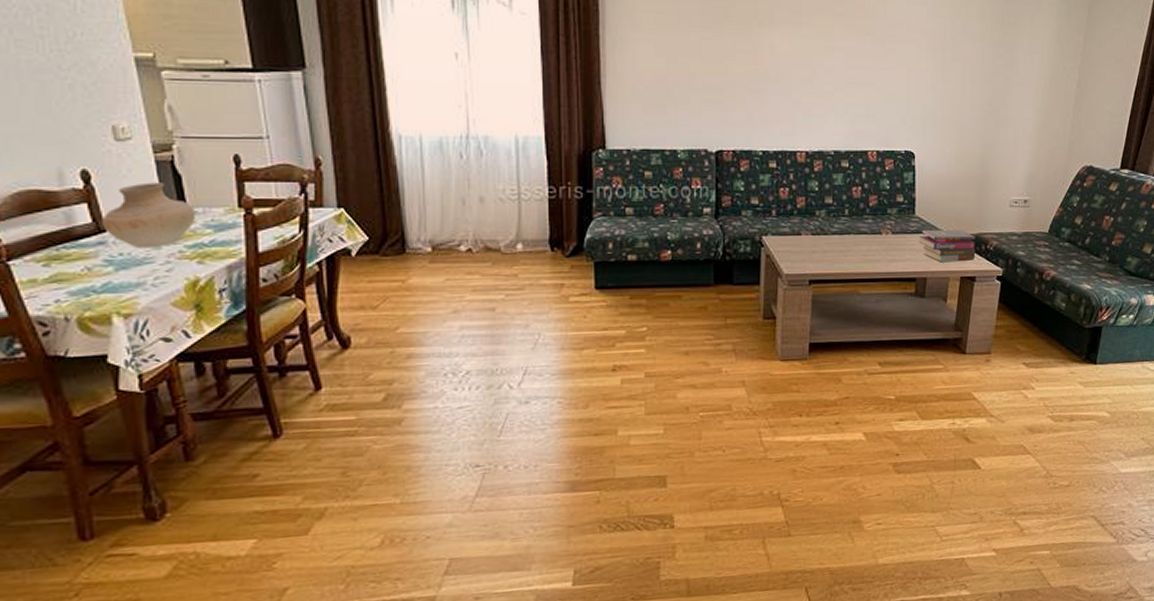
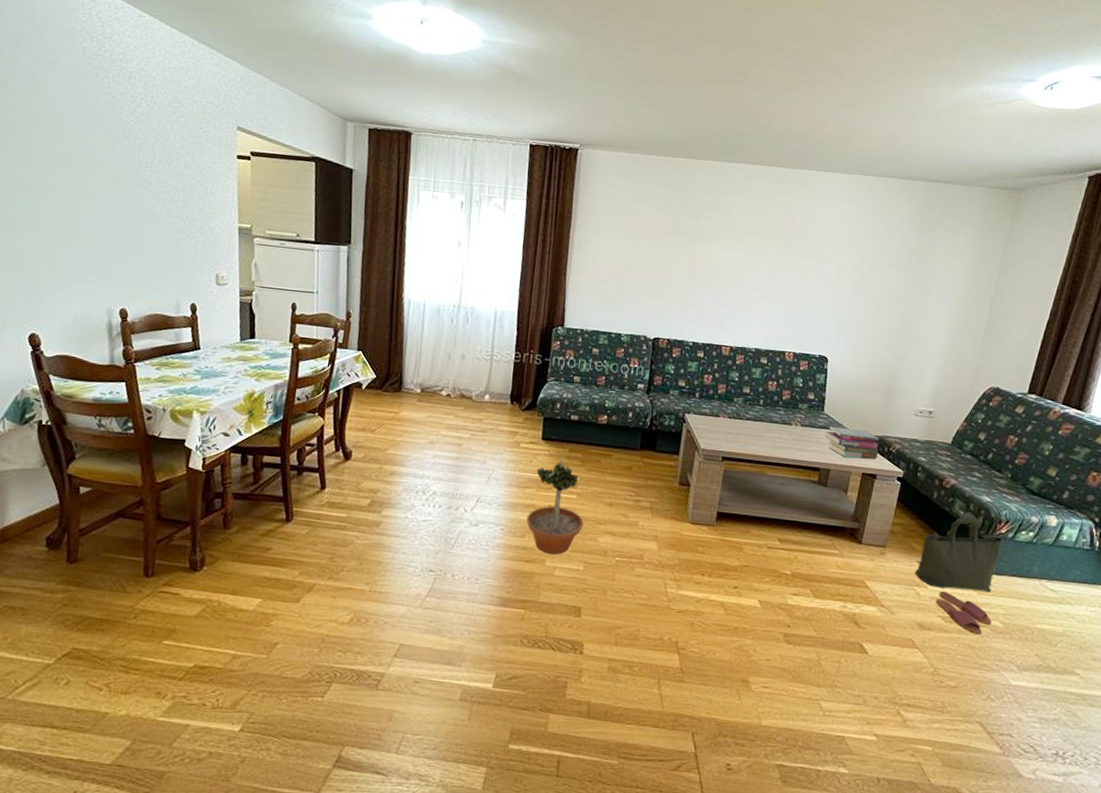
vase: present [102,182,196,249] -> none [198,317,261,366]
potted tree: none [589,299,658,422] -> present [527,452,584,555]
handbag: none [1021,304,1103,387] -> present [914,512,1001,593]
slippers: none [1043,389,1099,429] -> present [935,590,992,635]

